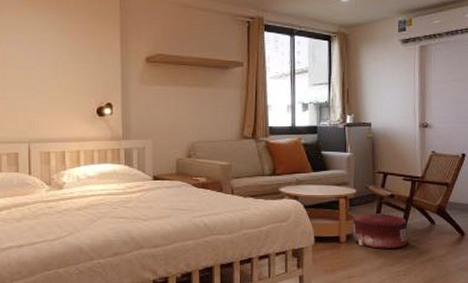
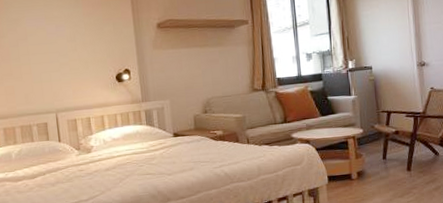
pouf: present [353,213,410,249] -> none [362,149,416,183]

